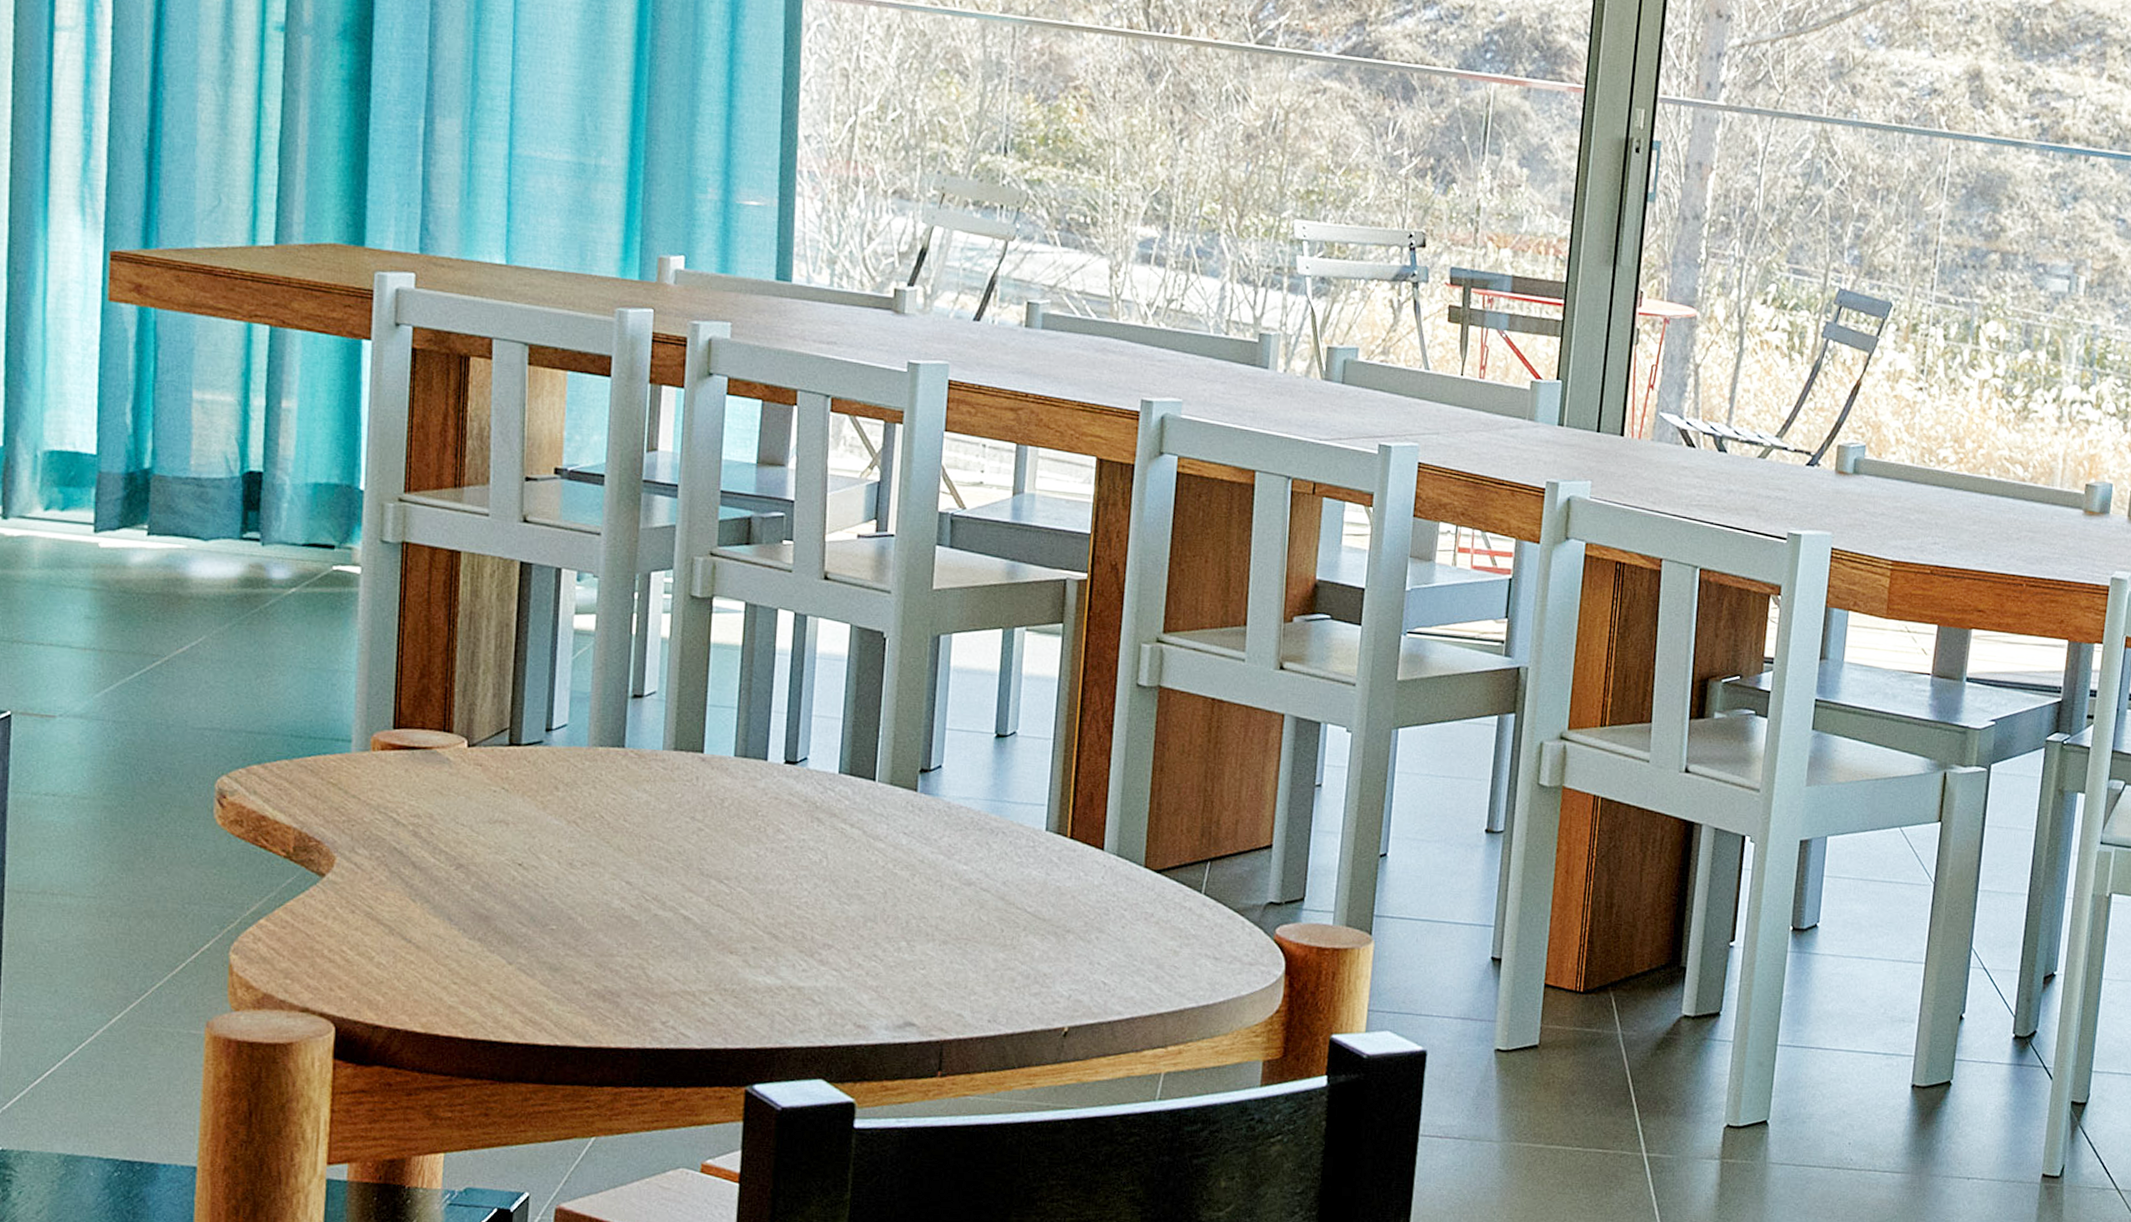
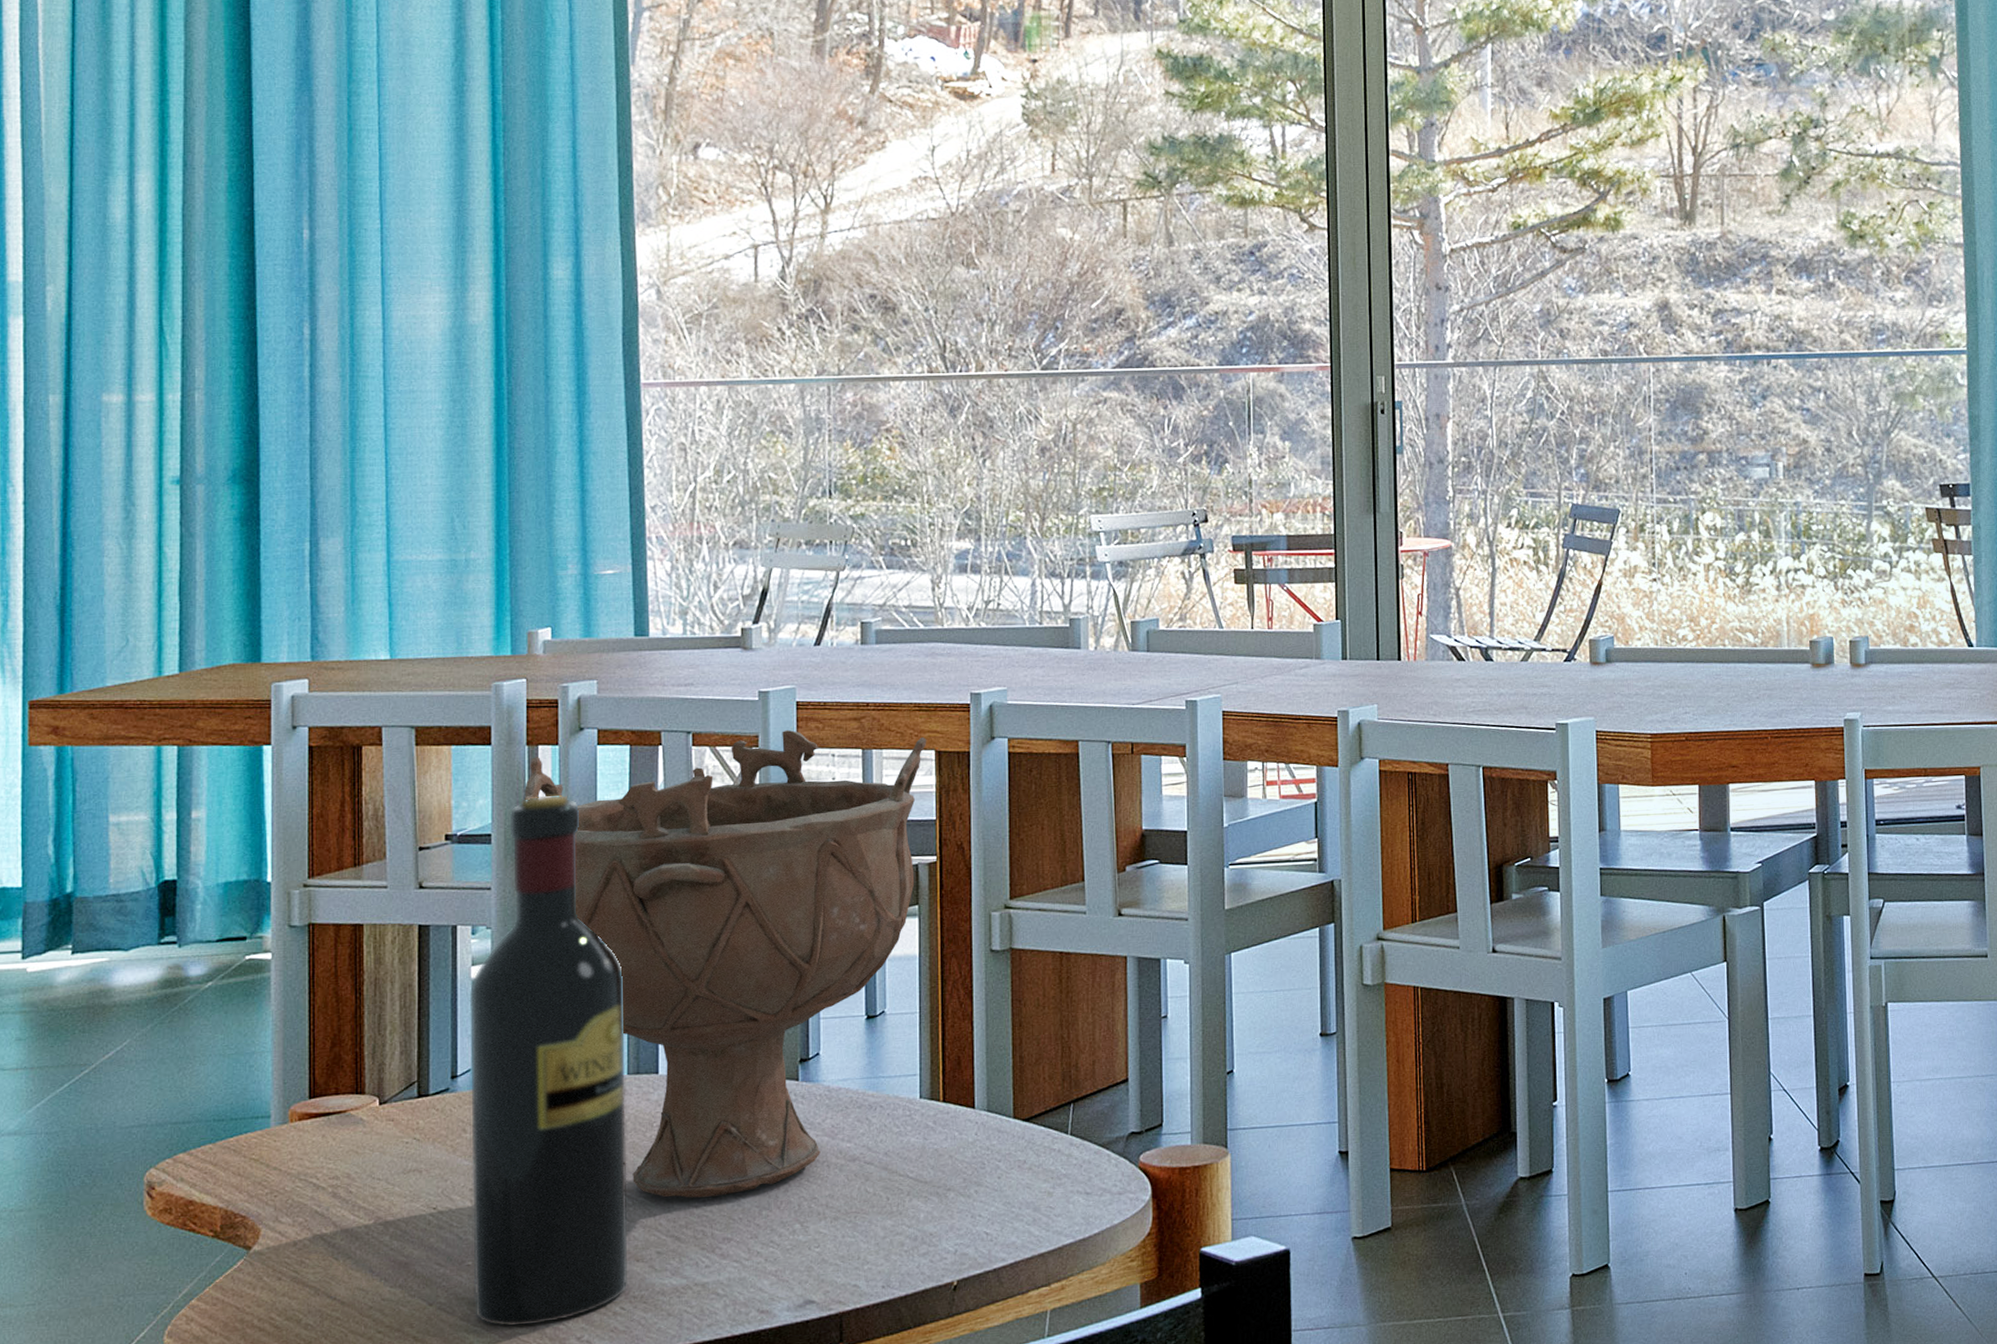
wine bottle: none [556,441,737,1002] -> present [469,795,628,1327]
decorative bowl: none [643,396,1089,900] -> present [525,729,927,1198]

